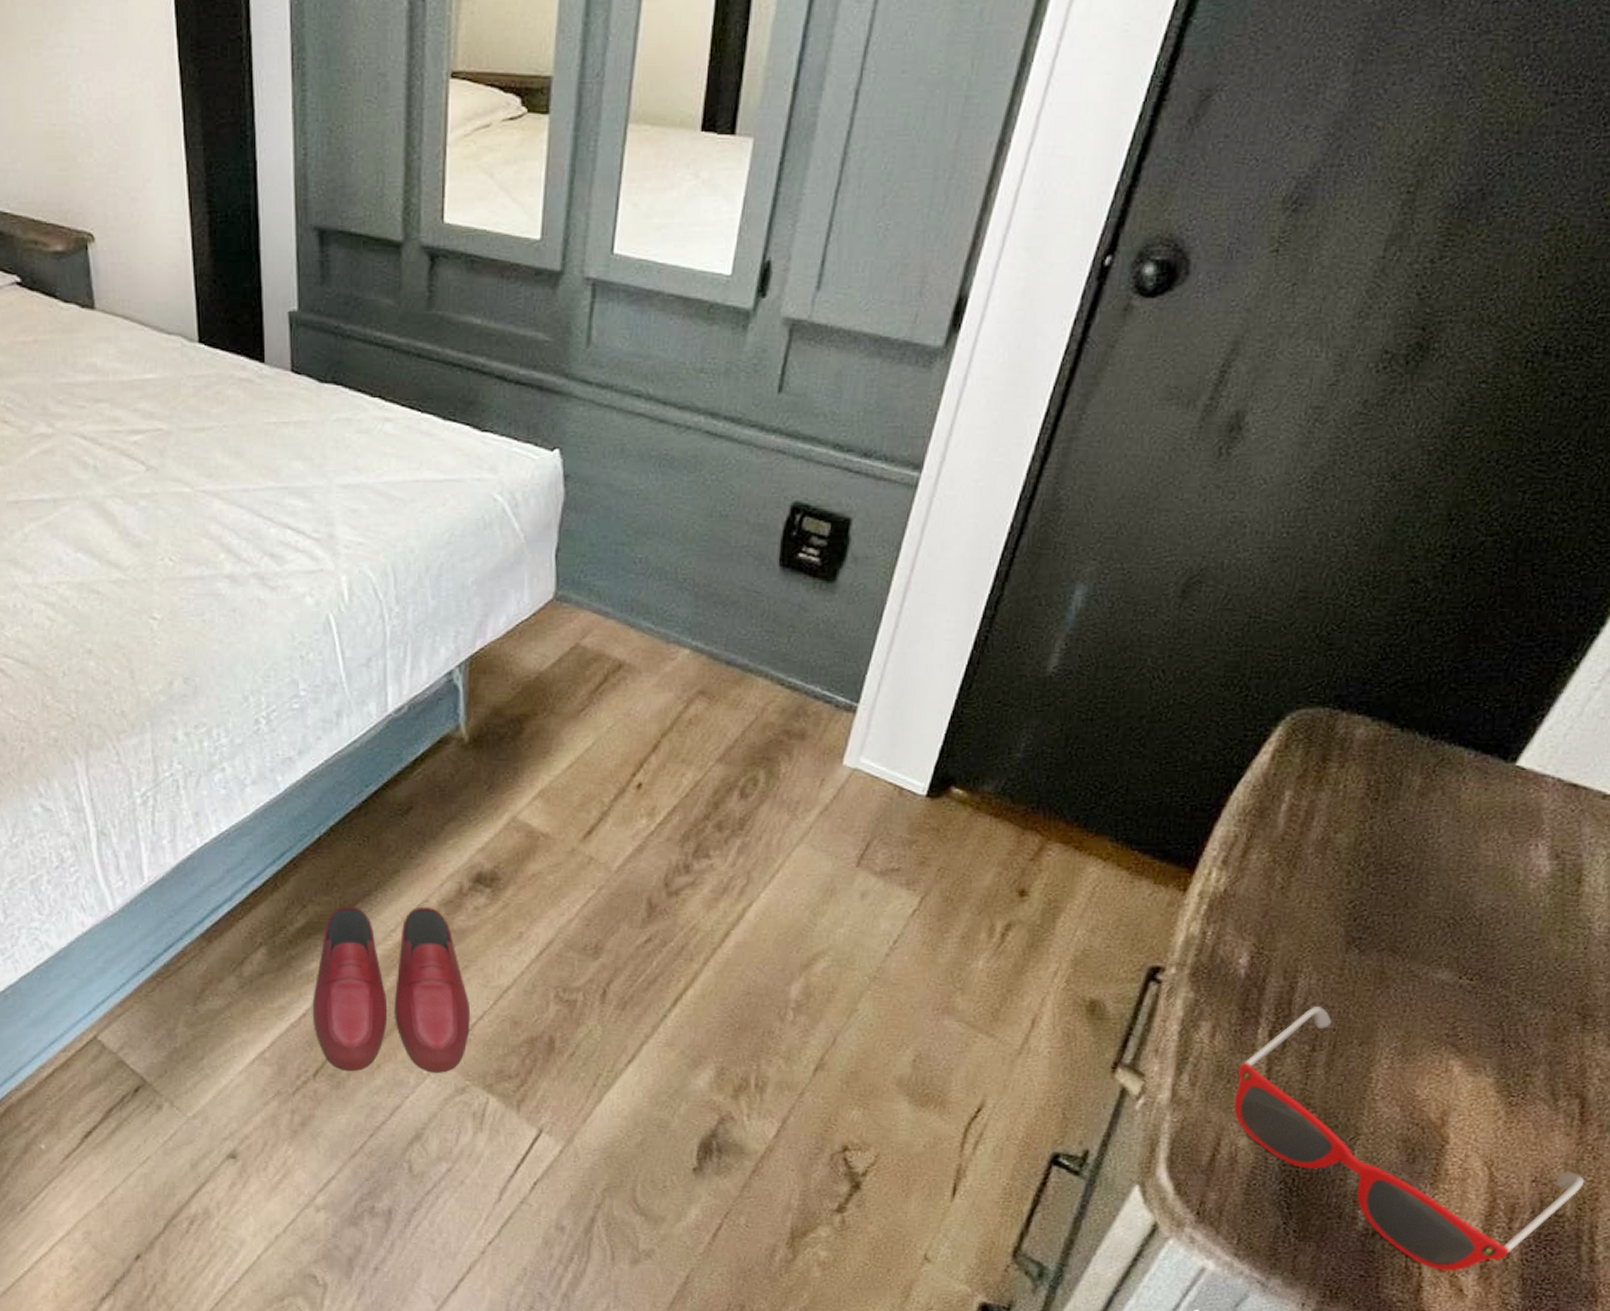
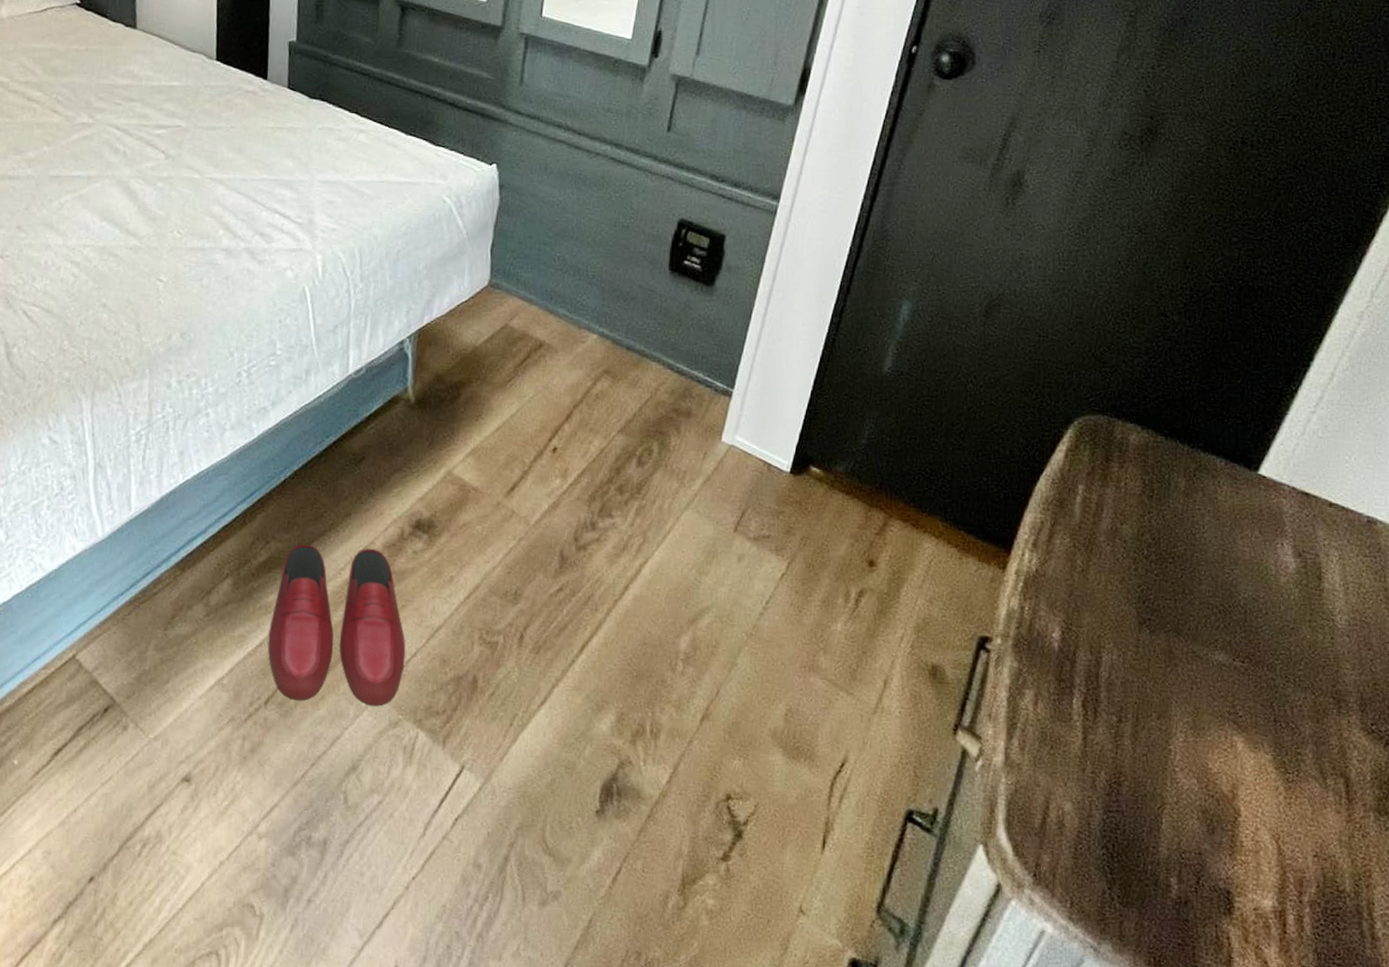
sunglasses: present [1233,1007,1585,1271] -> none [1057,680,1358,943]

